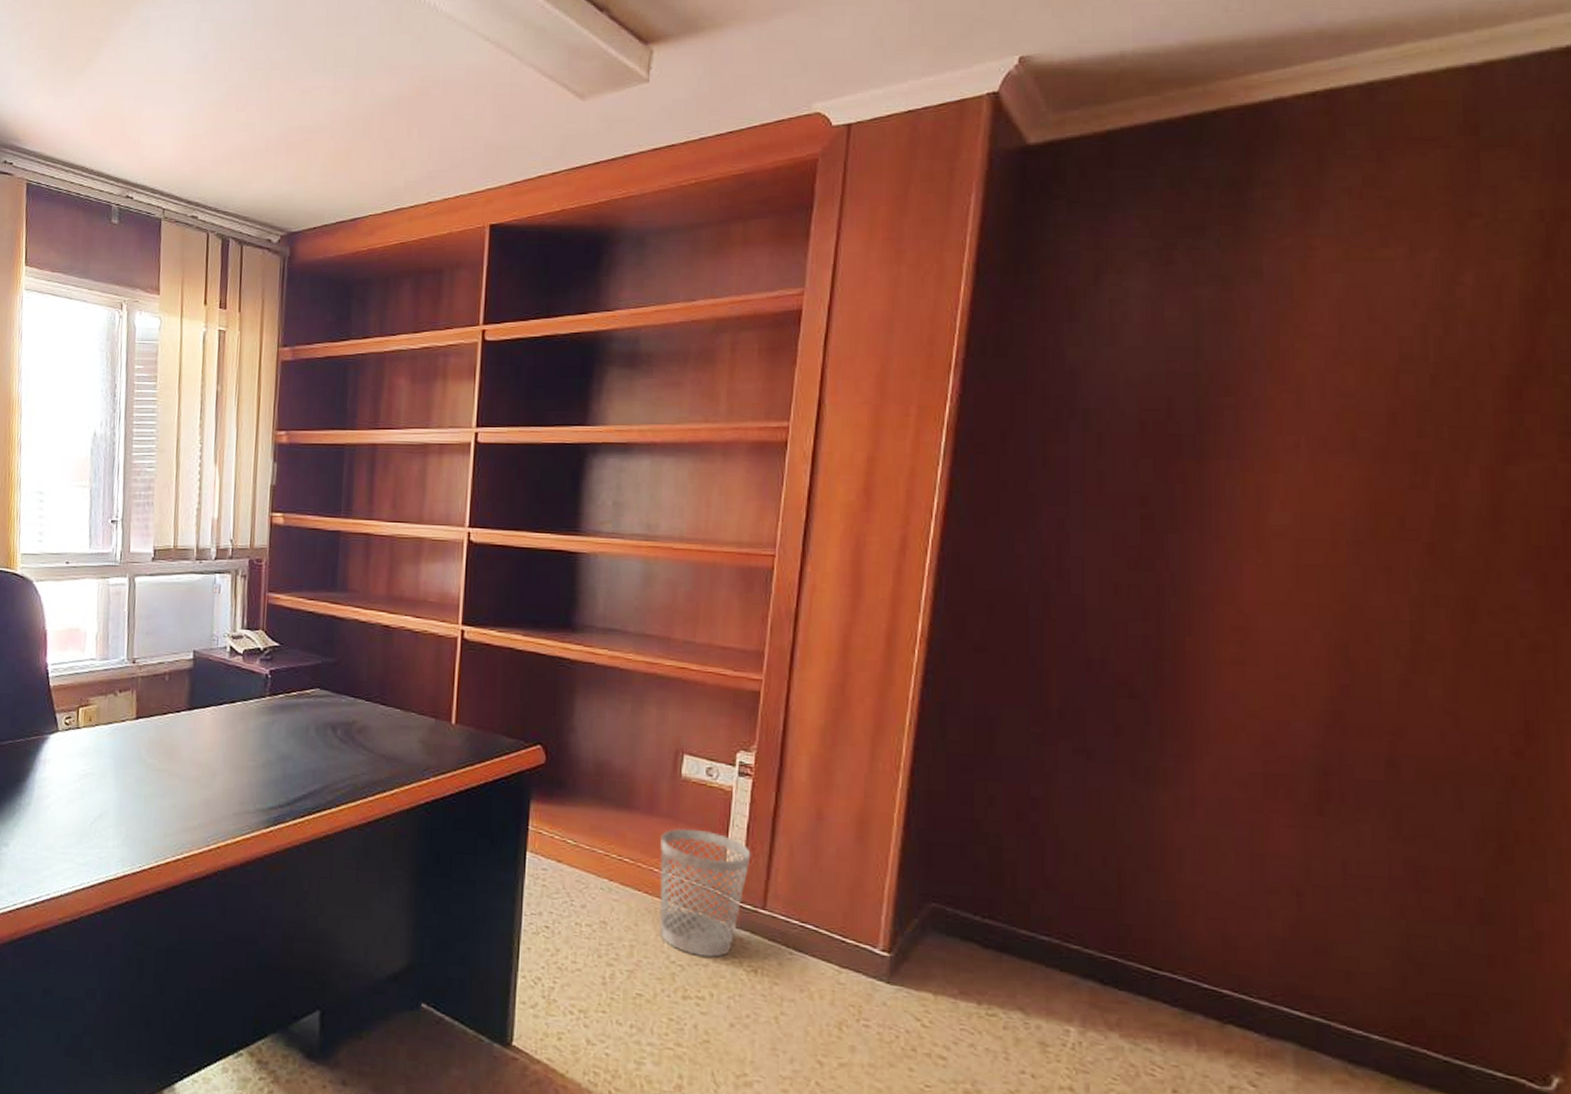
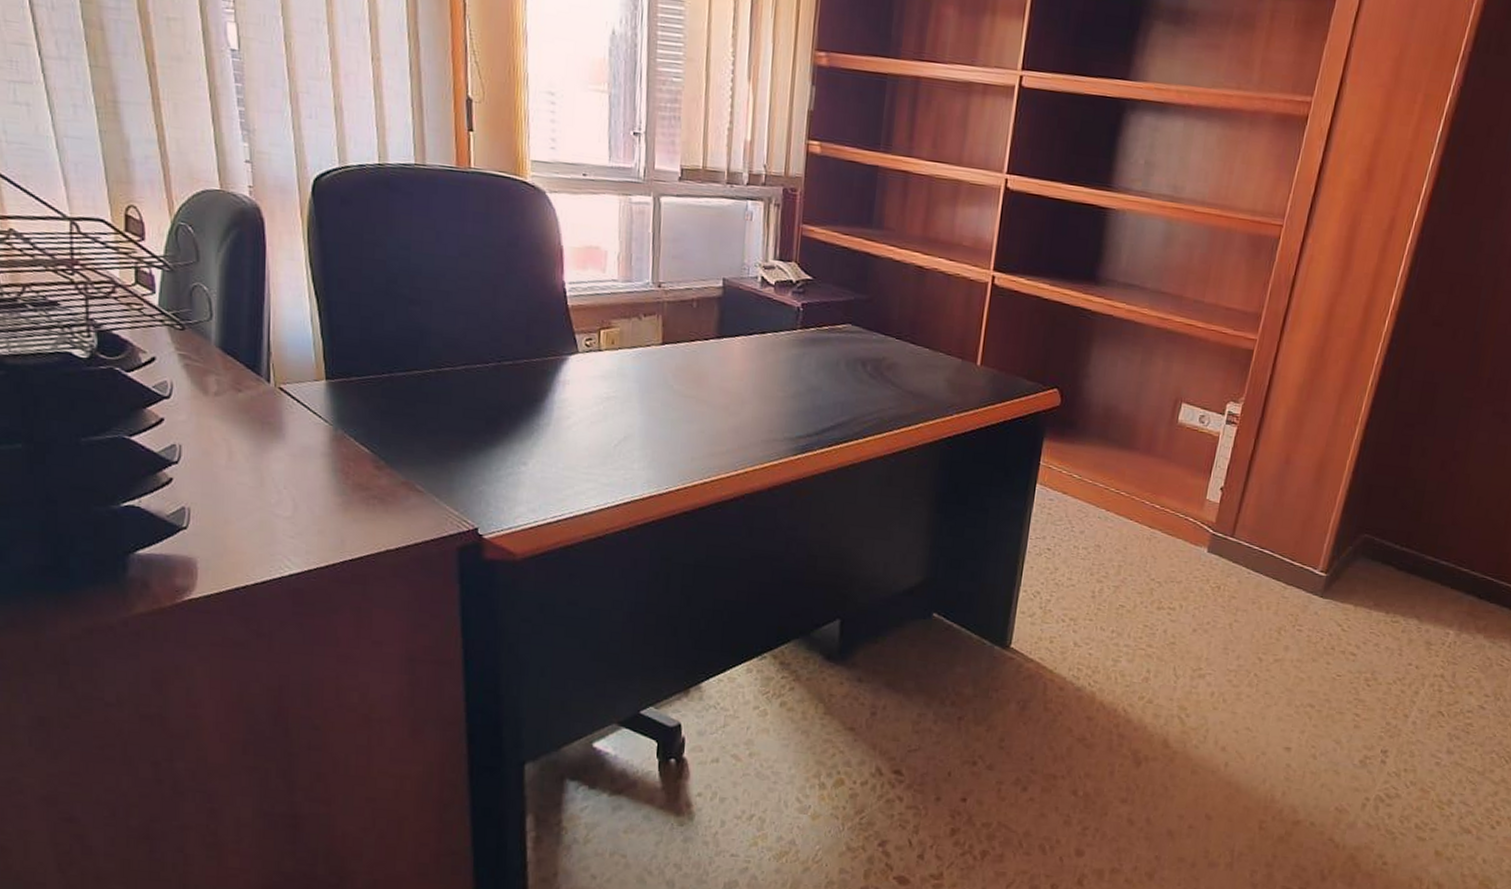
wastebasket: present [659,829,751,958] -> none [1144,467,1228,576]

